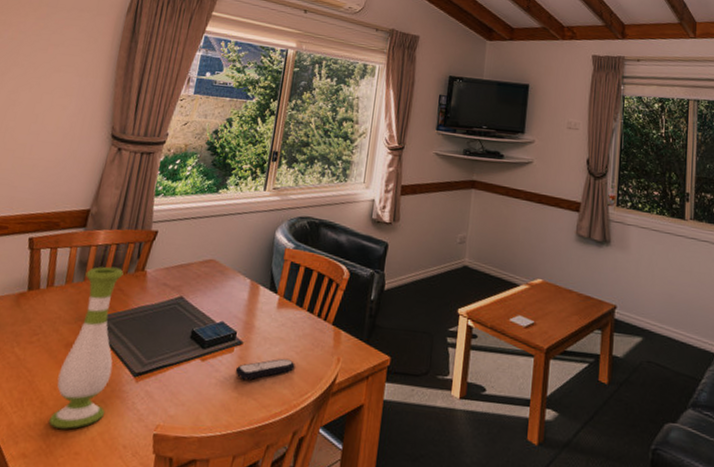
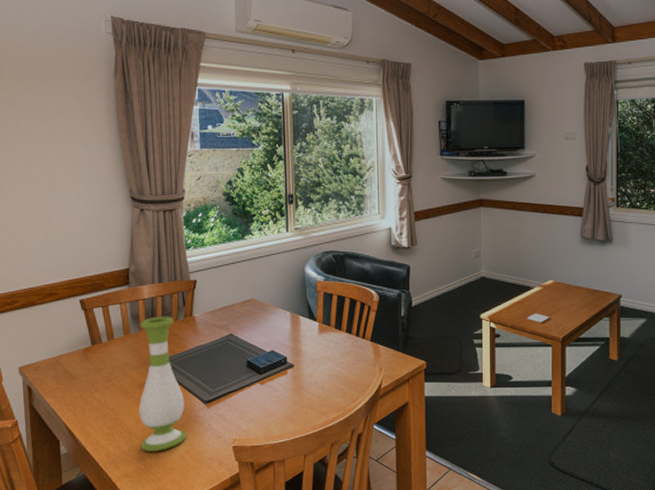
remote control: present [235,358,295,381] -> none [292,373,344,395]

